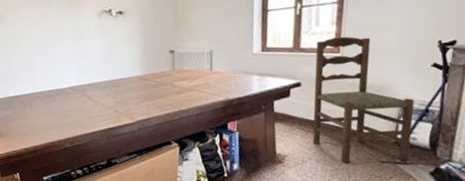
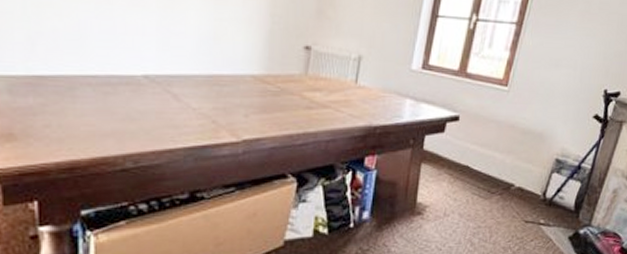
dining chair: present [312,36,415,164] -> none [459,66,570,222]

